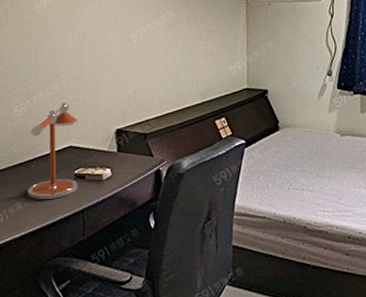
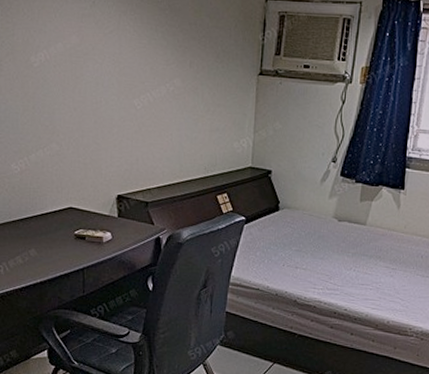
desk lamp: present [27,103,78,199] -> none [27,164,78,256]

